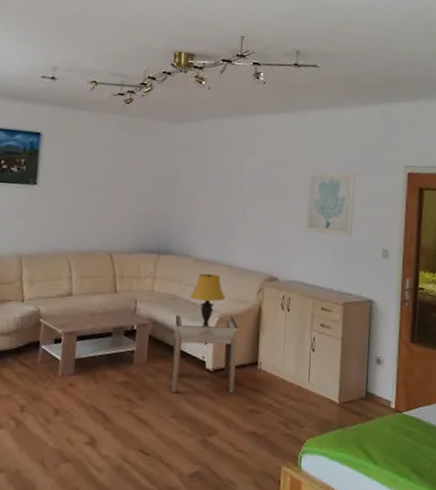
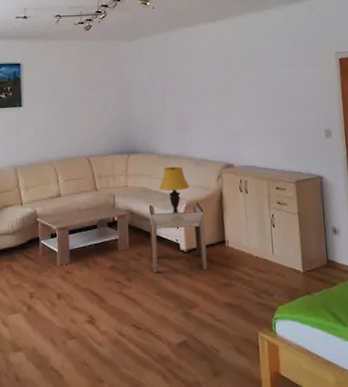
wall art: present [305,172,356,238] -> none [249,64,295,122]

